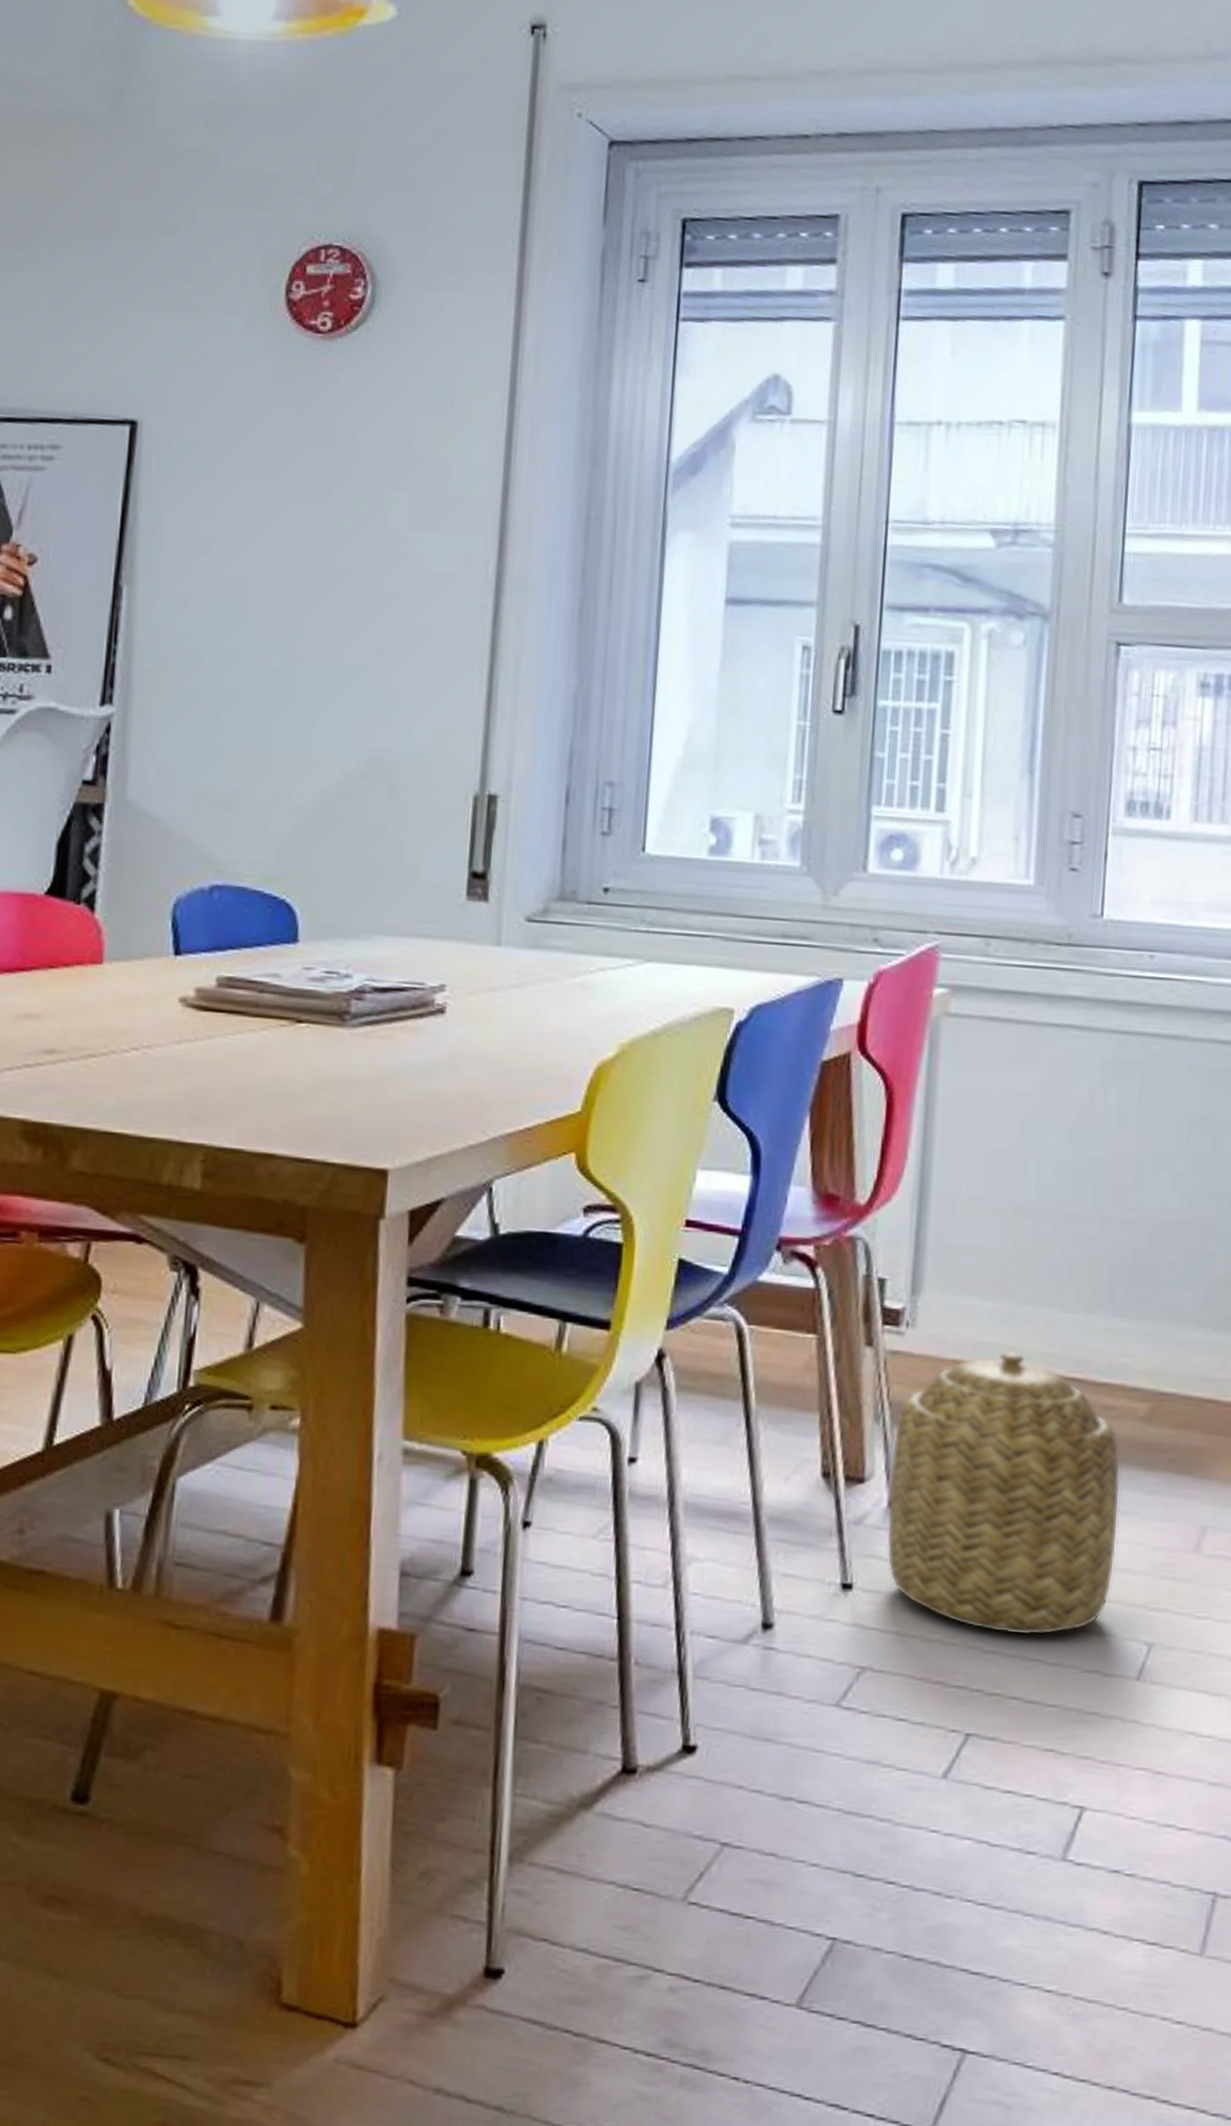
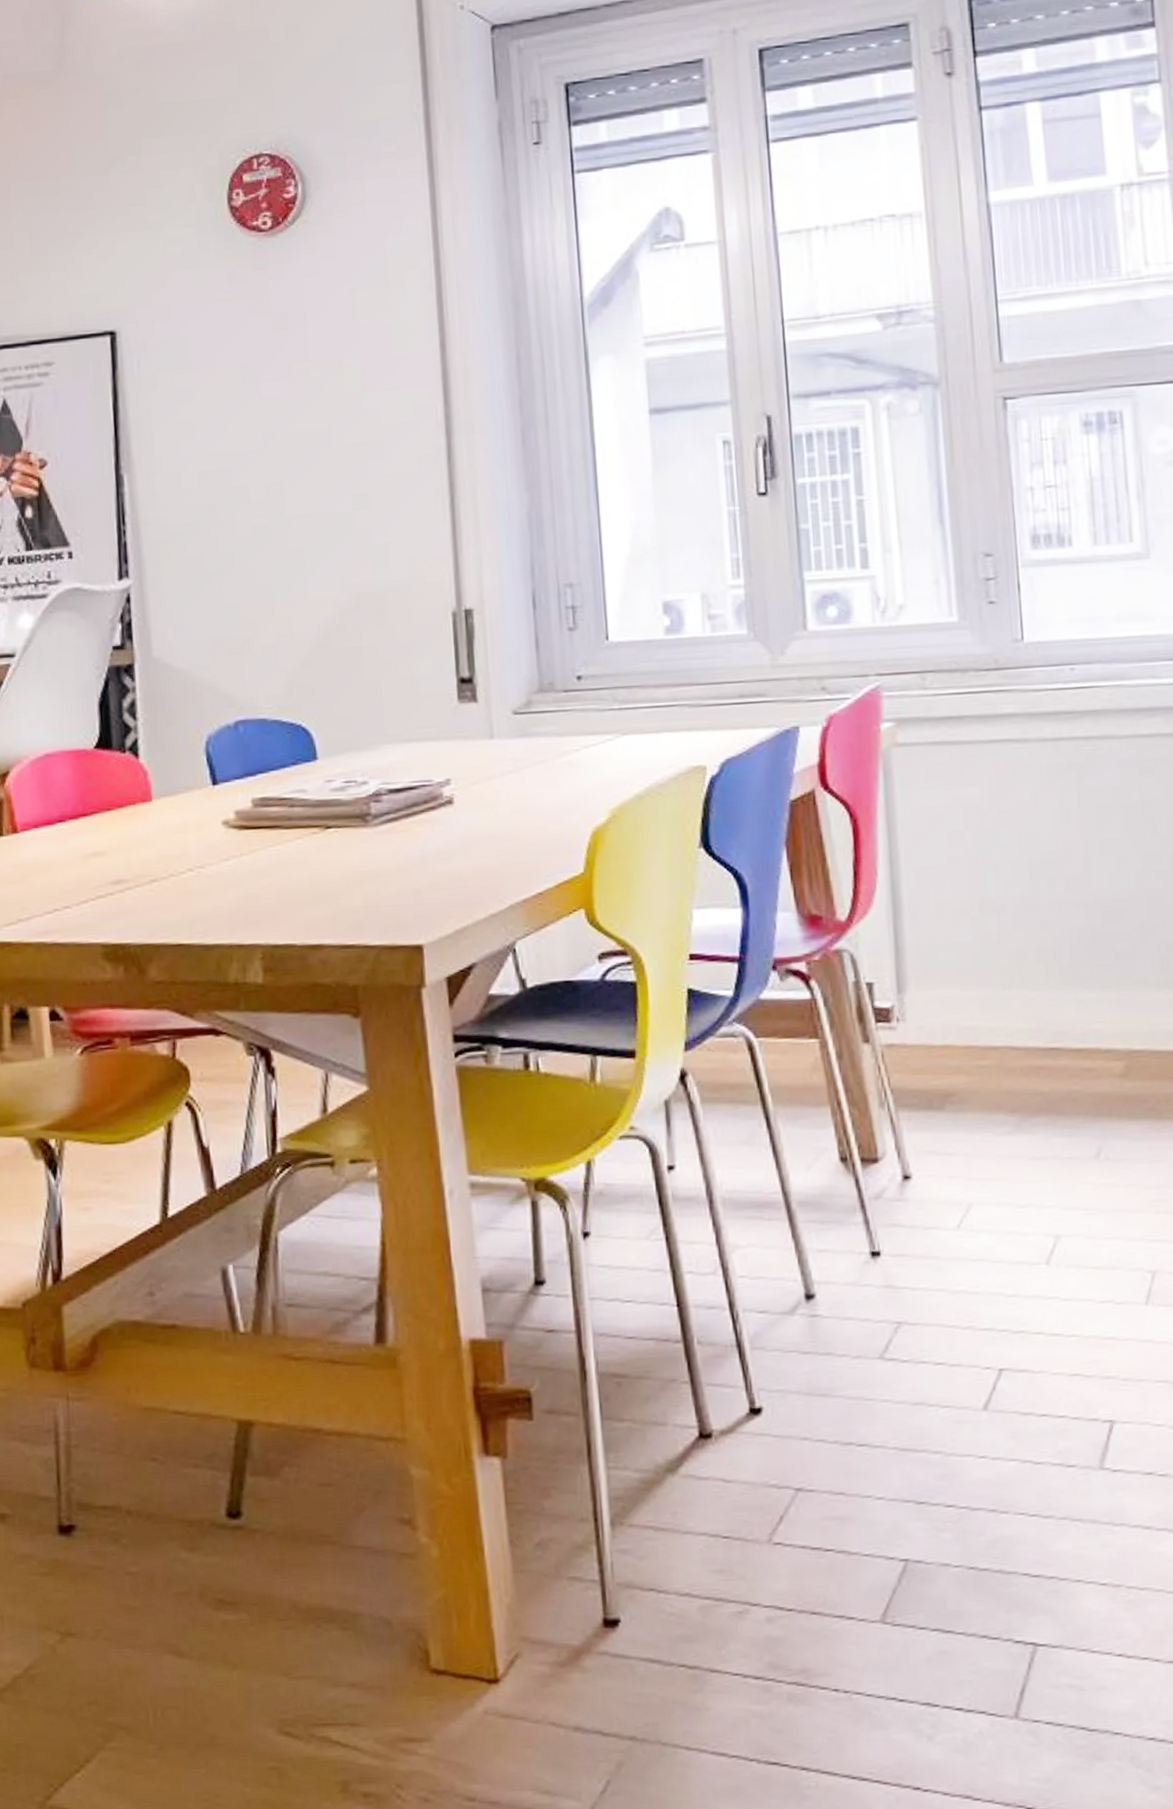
basket: present [886,1351,1121,1636] -> none [899,1031,1112,1278]

